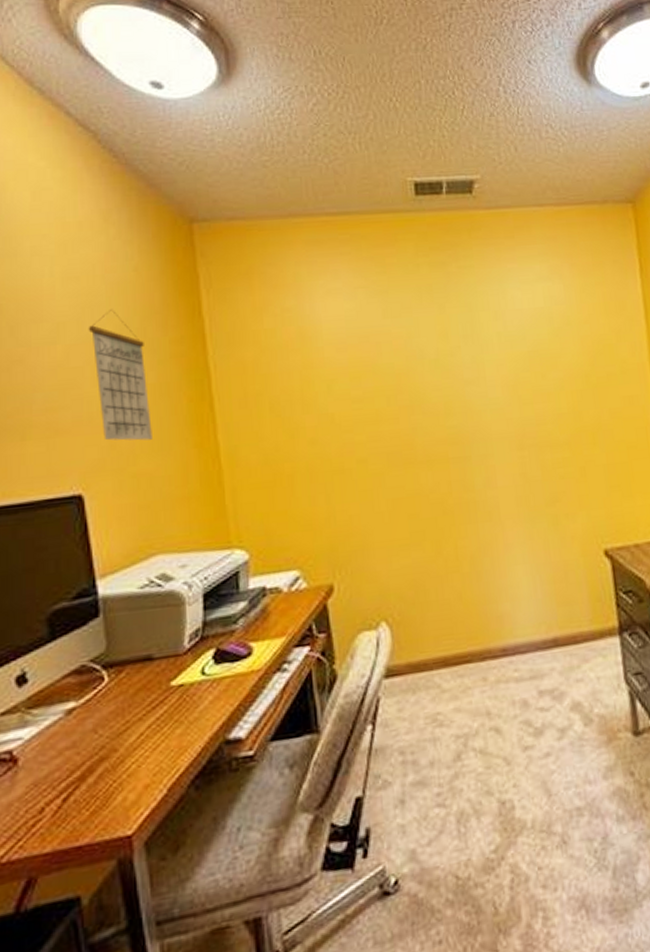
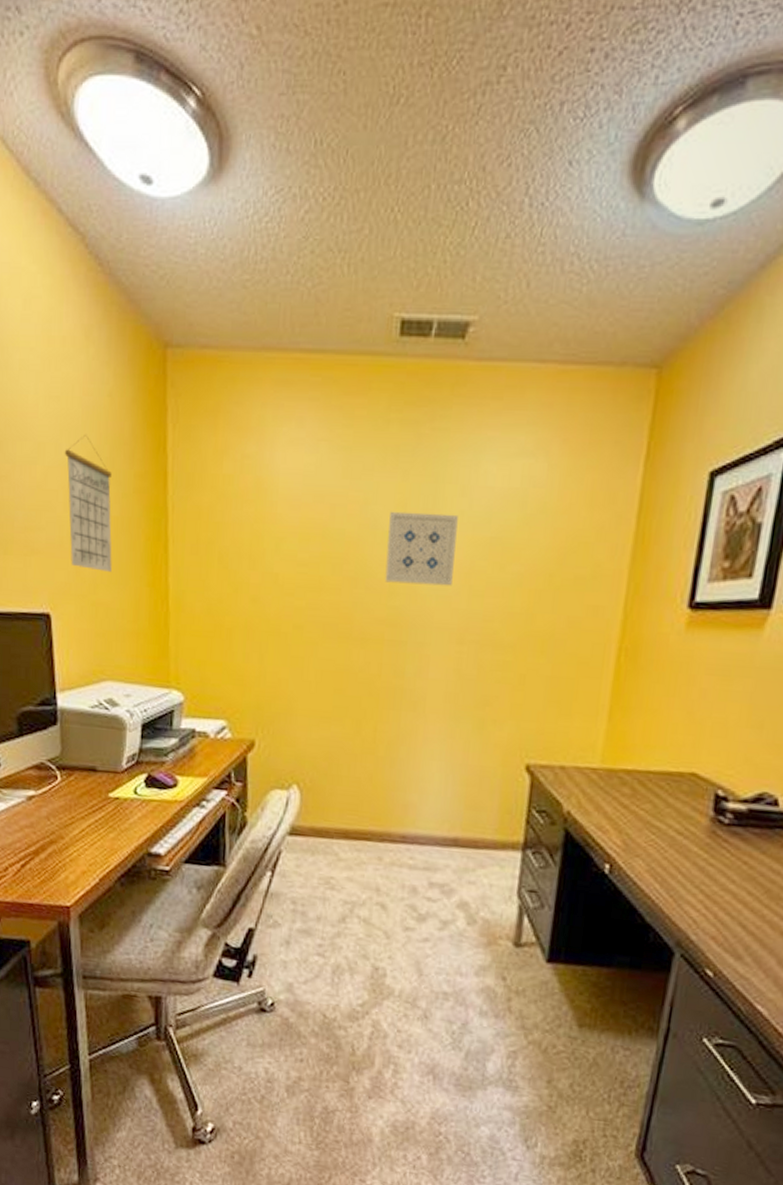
wall art: none [434,336,502,405] -> present [385,511,458,586]

